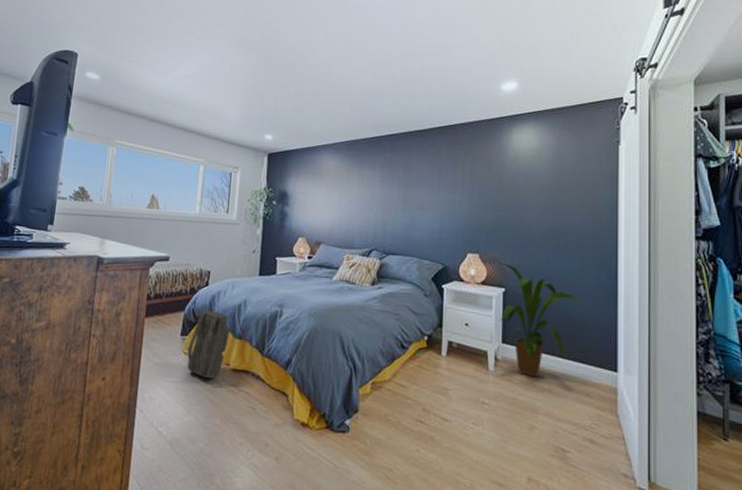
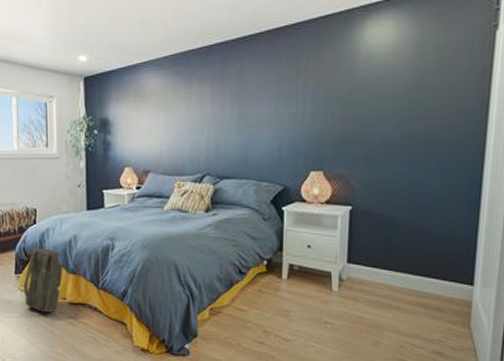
house plant: present [499,262,587,378] -> none [345,179,445,296]

